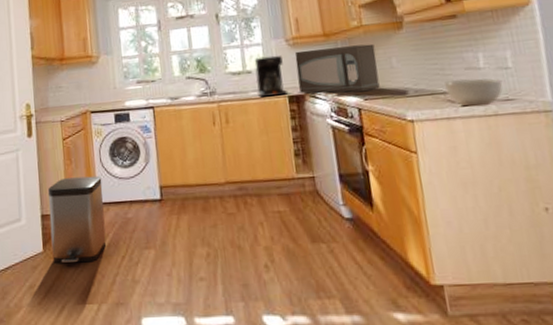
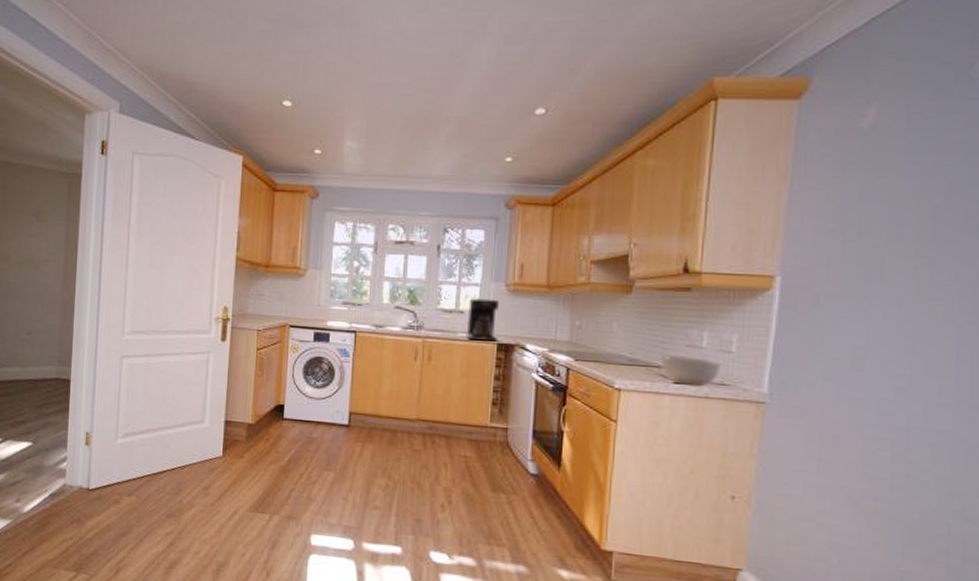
pedal bin: present [48,175,106,264] -> none [231,388,292,474]
microwave: present [295,43,380,94] -> none [510,298,598,352]

